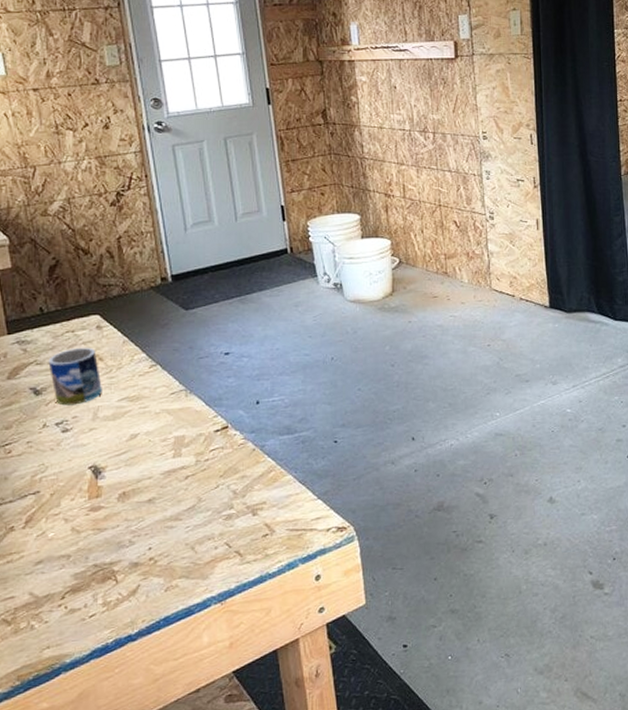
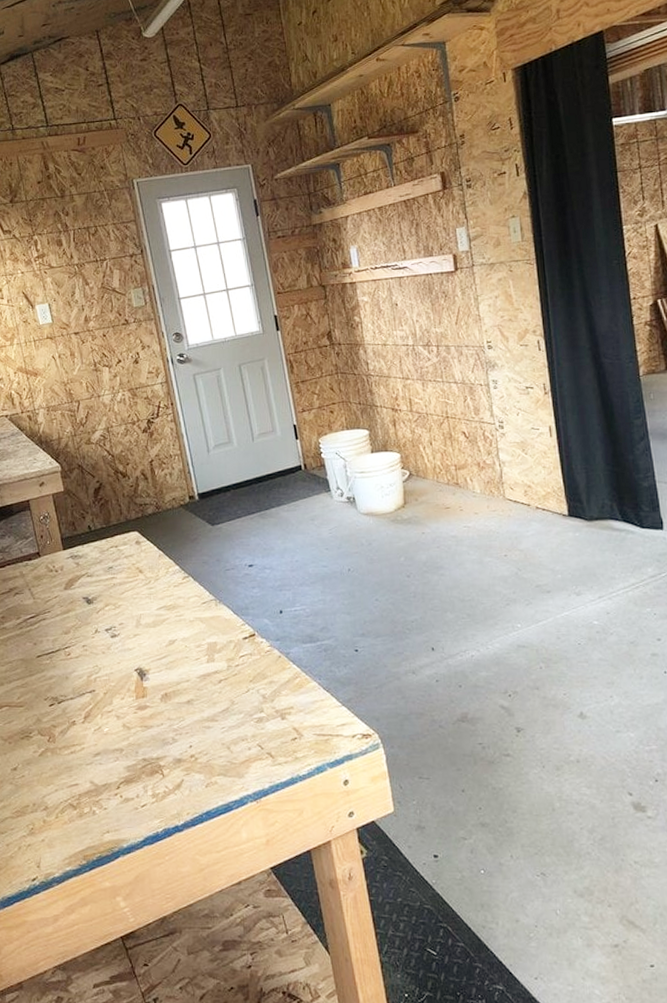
mug: present [48,347,102,406] -> none [97,560,143,614]

